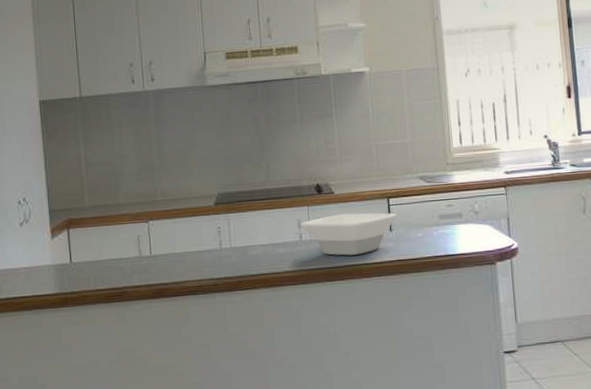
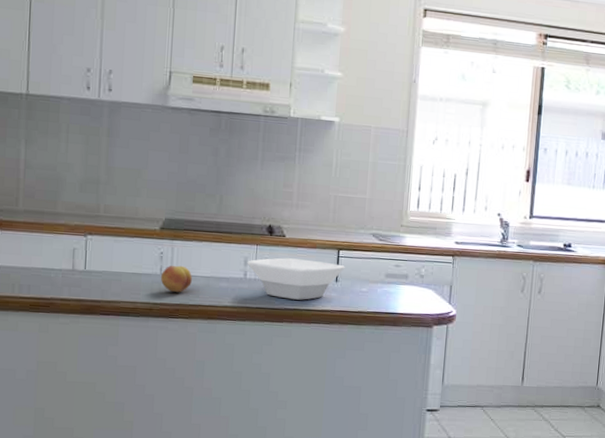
fruit: none [220,237,252,265] -> present [160,265,193,292]

